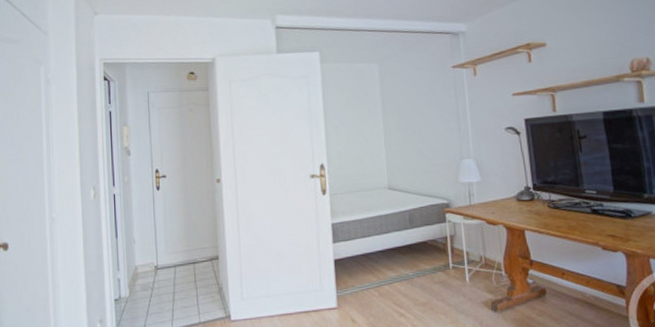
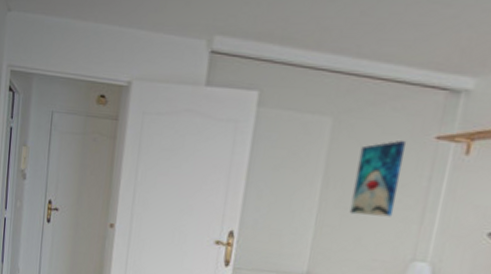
wall art: none [403,72,439,133] -> present [349,139,407,217]

